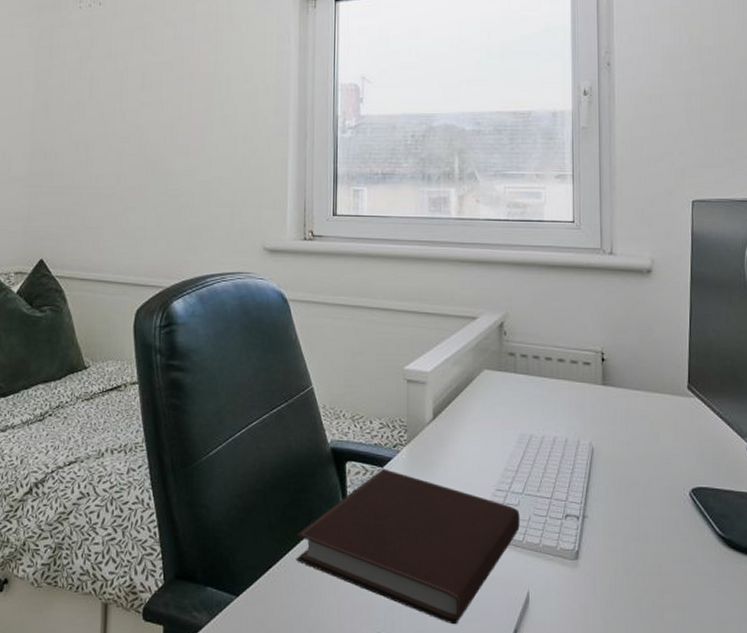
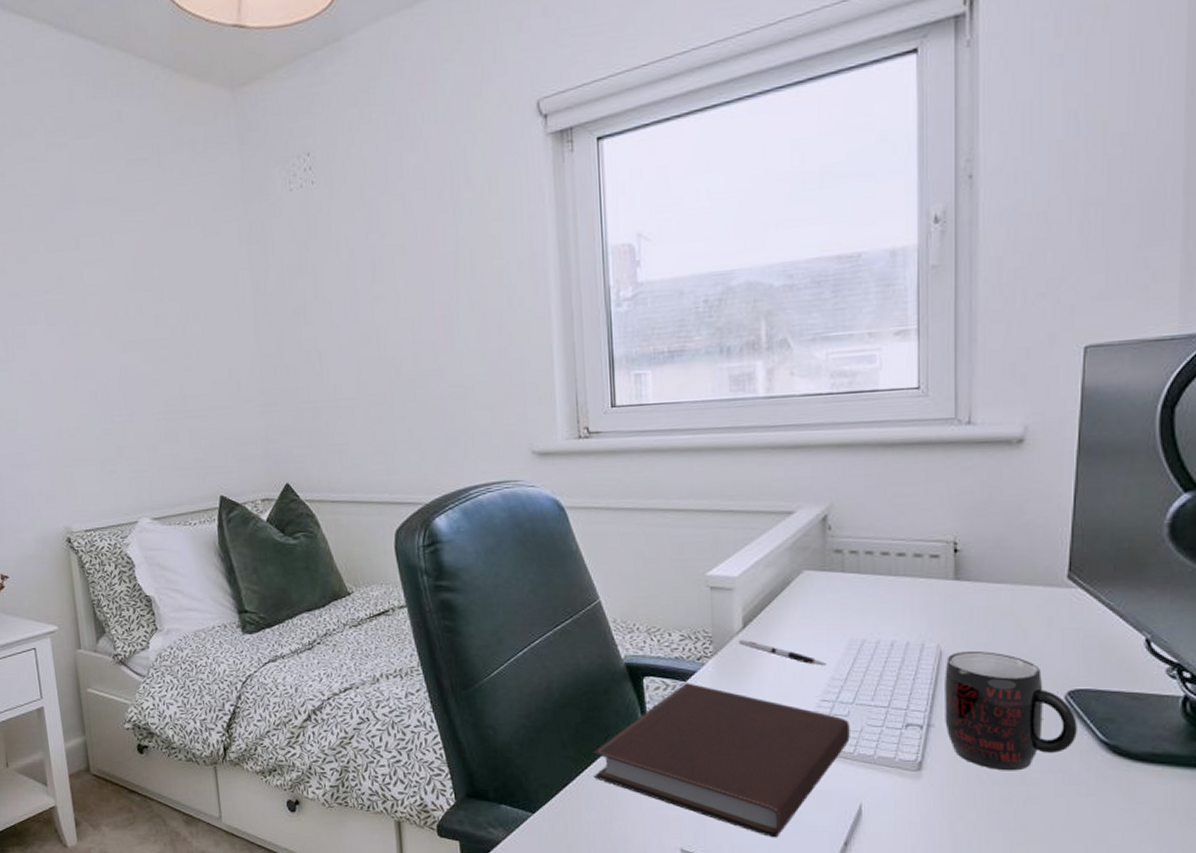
pen: none [429,429,501,458] -> present [739,639,826,666]
mug: none [596,448,700,562] -> present [945,650,1077,771]

